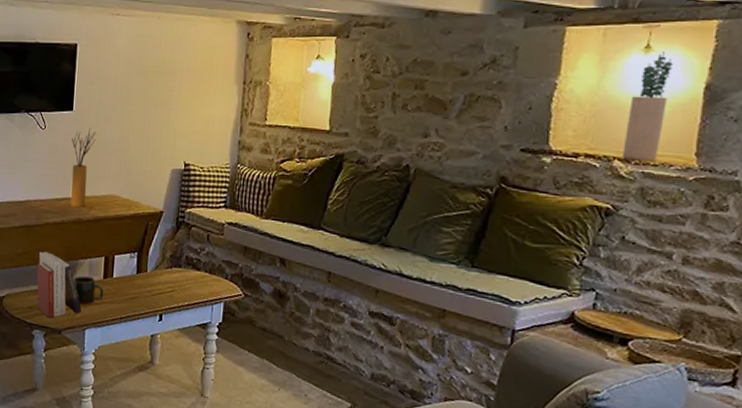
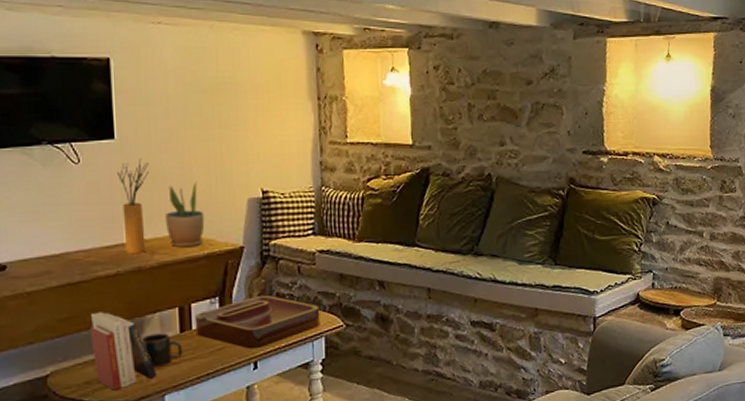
potted plant: none [103,150,135,207] -> present [164,181,205,248]
decorative tray: none [115,256,222,303] -> present [195,295,320,349]
vase: present [622,51,673,163] -> none [659,60,687,156]

